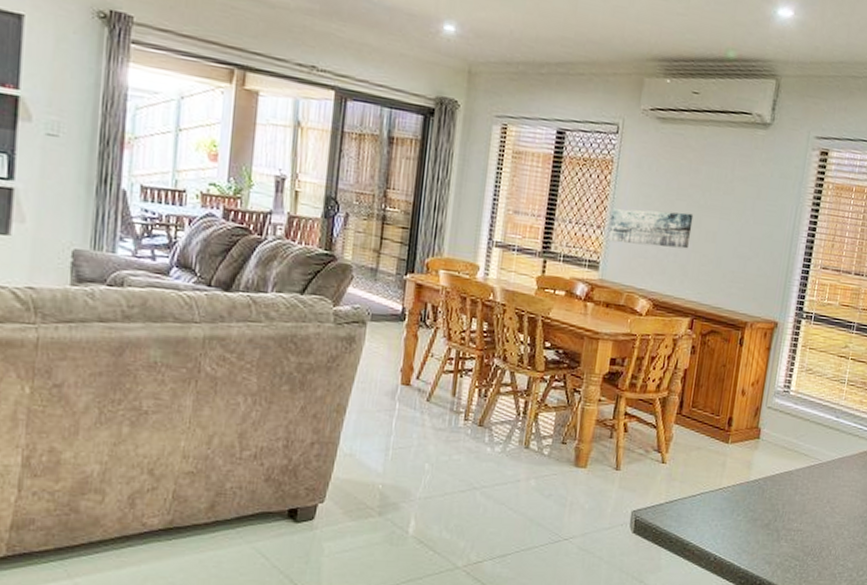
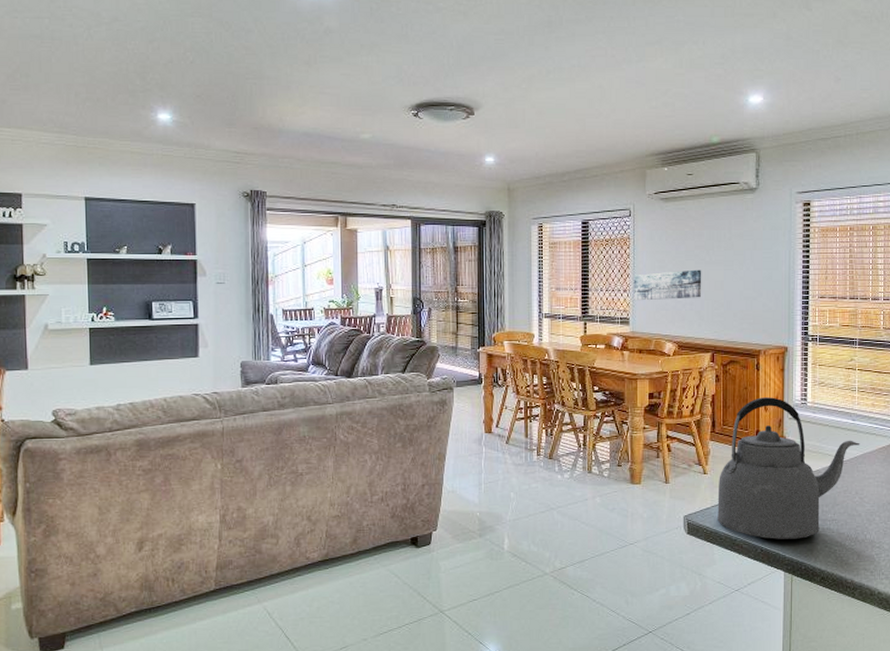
kettle: none [670,378,841,549] -> present [717,397,860,539]

